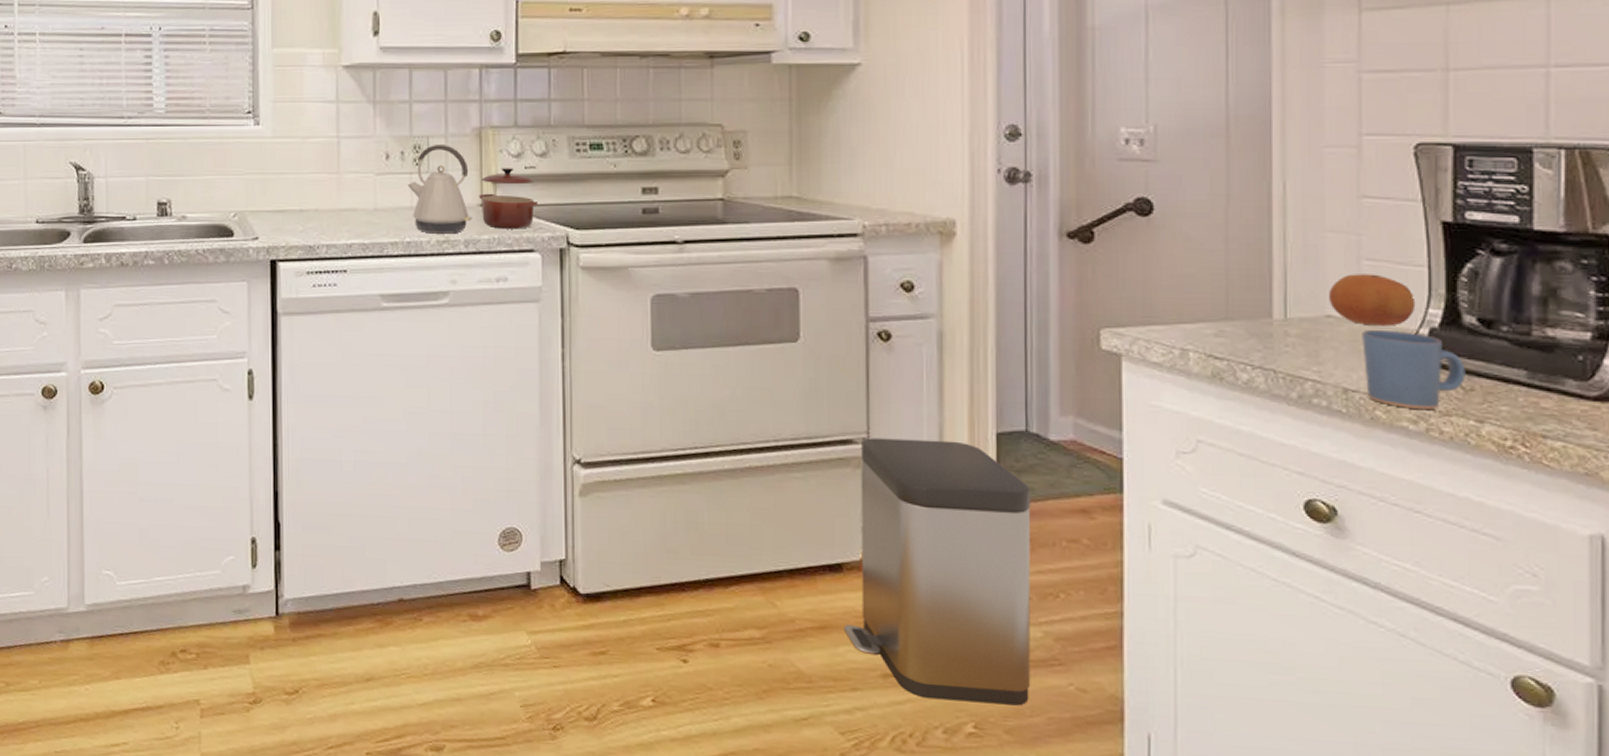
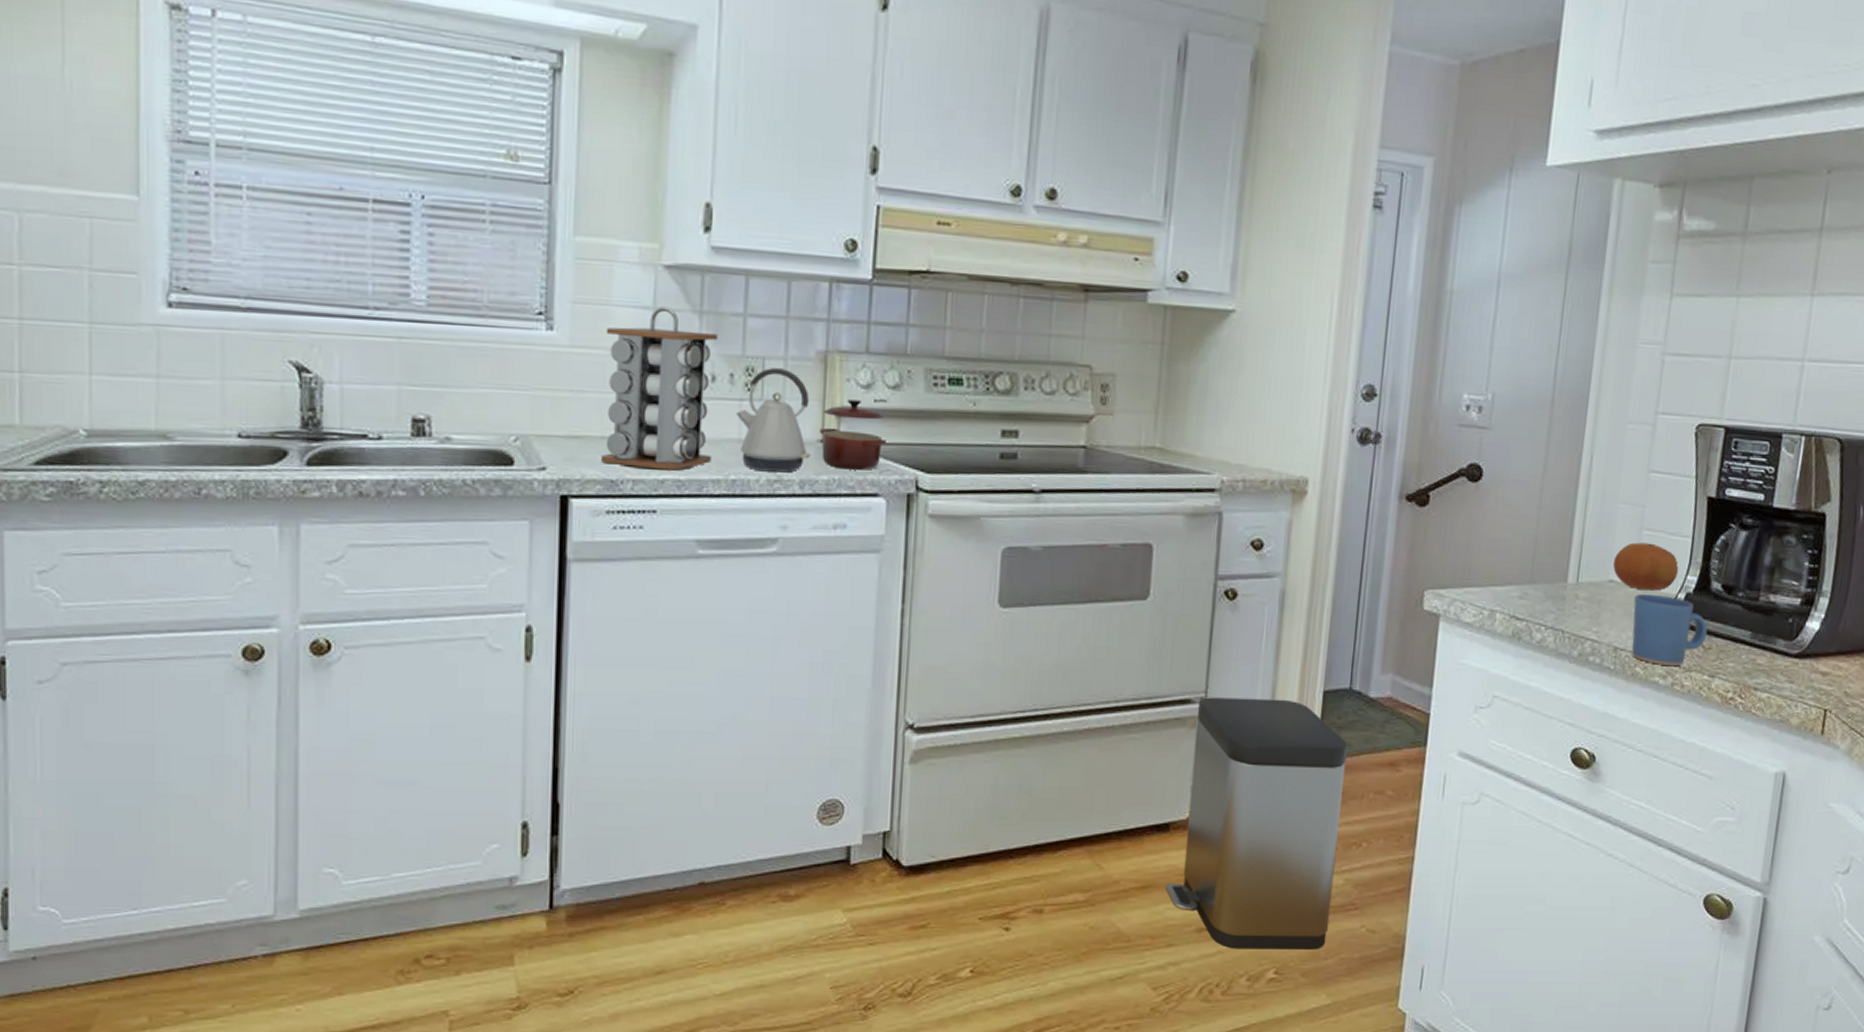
spice rack: none [300,99,389,237] -> present [600,306,718,471]

